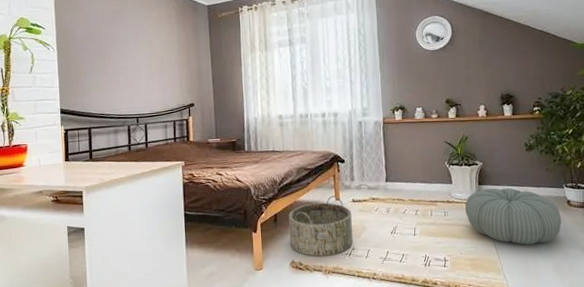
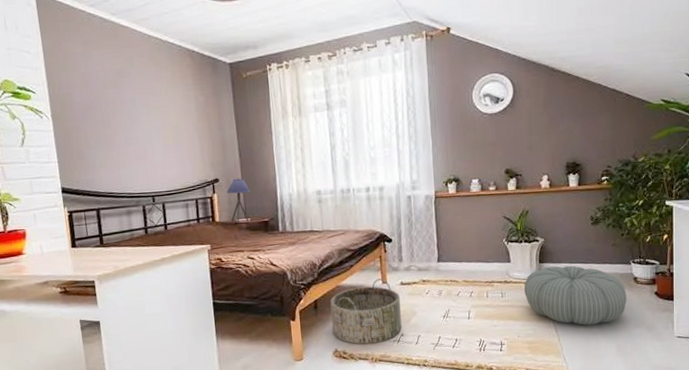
table lamp: none [200,103,221,144] -> present [226,178,250,224]

